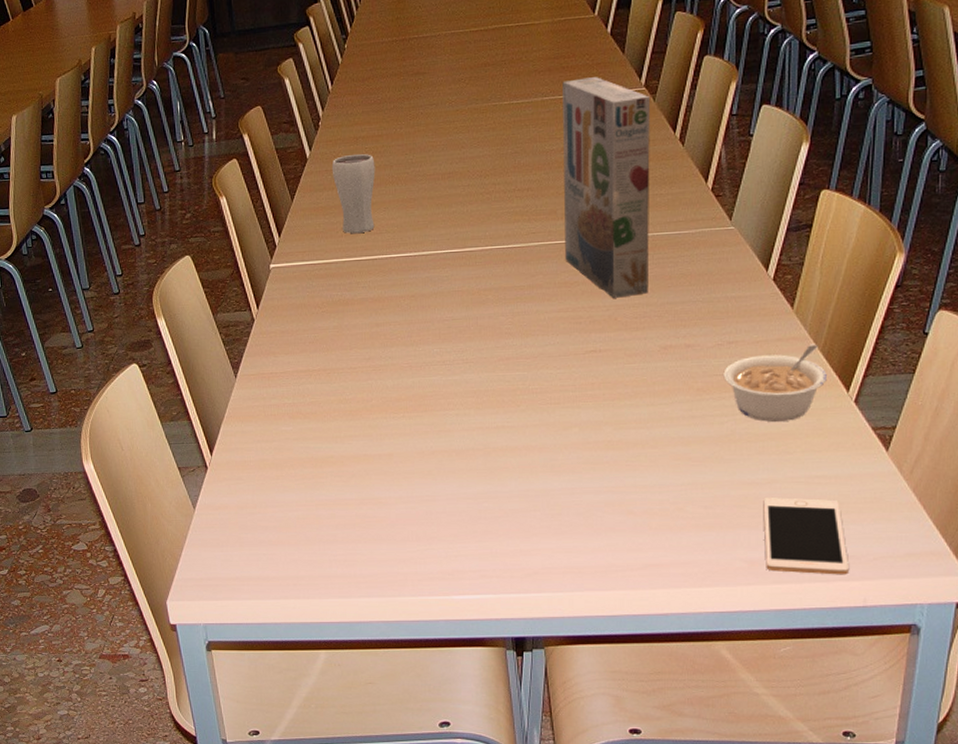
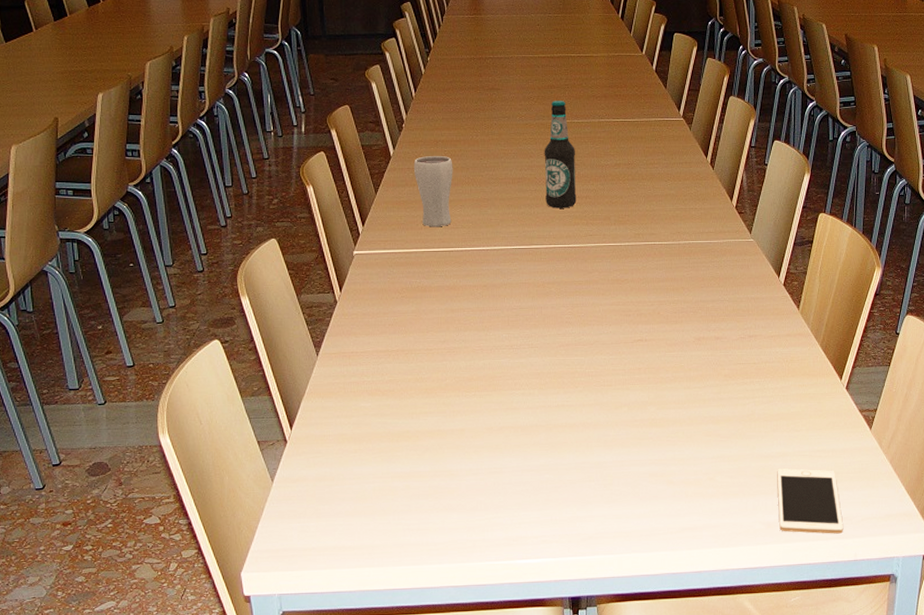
bottle: none [478,79,517,205] -> present [544,101,577,208]
cereal box: present [562,77,651,298] -> none [616,106,688,295]
legume: present [723,344,827,423] -> none [745,339,825,405]

